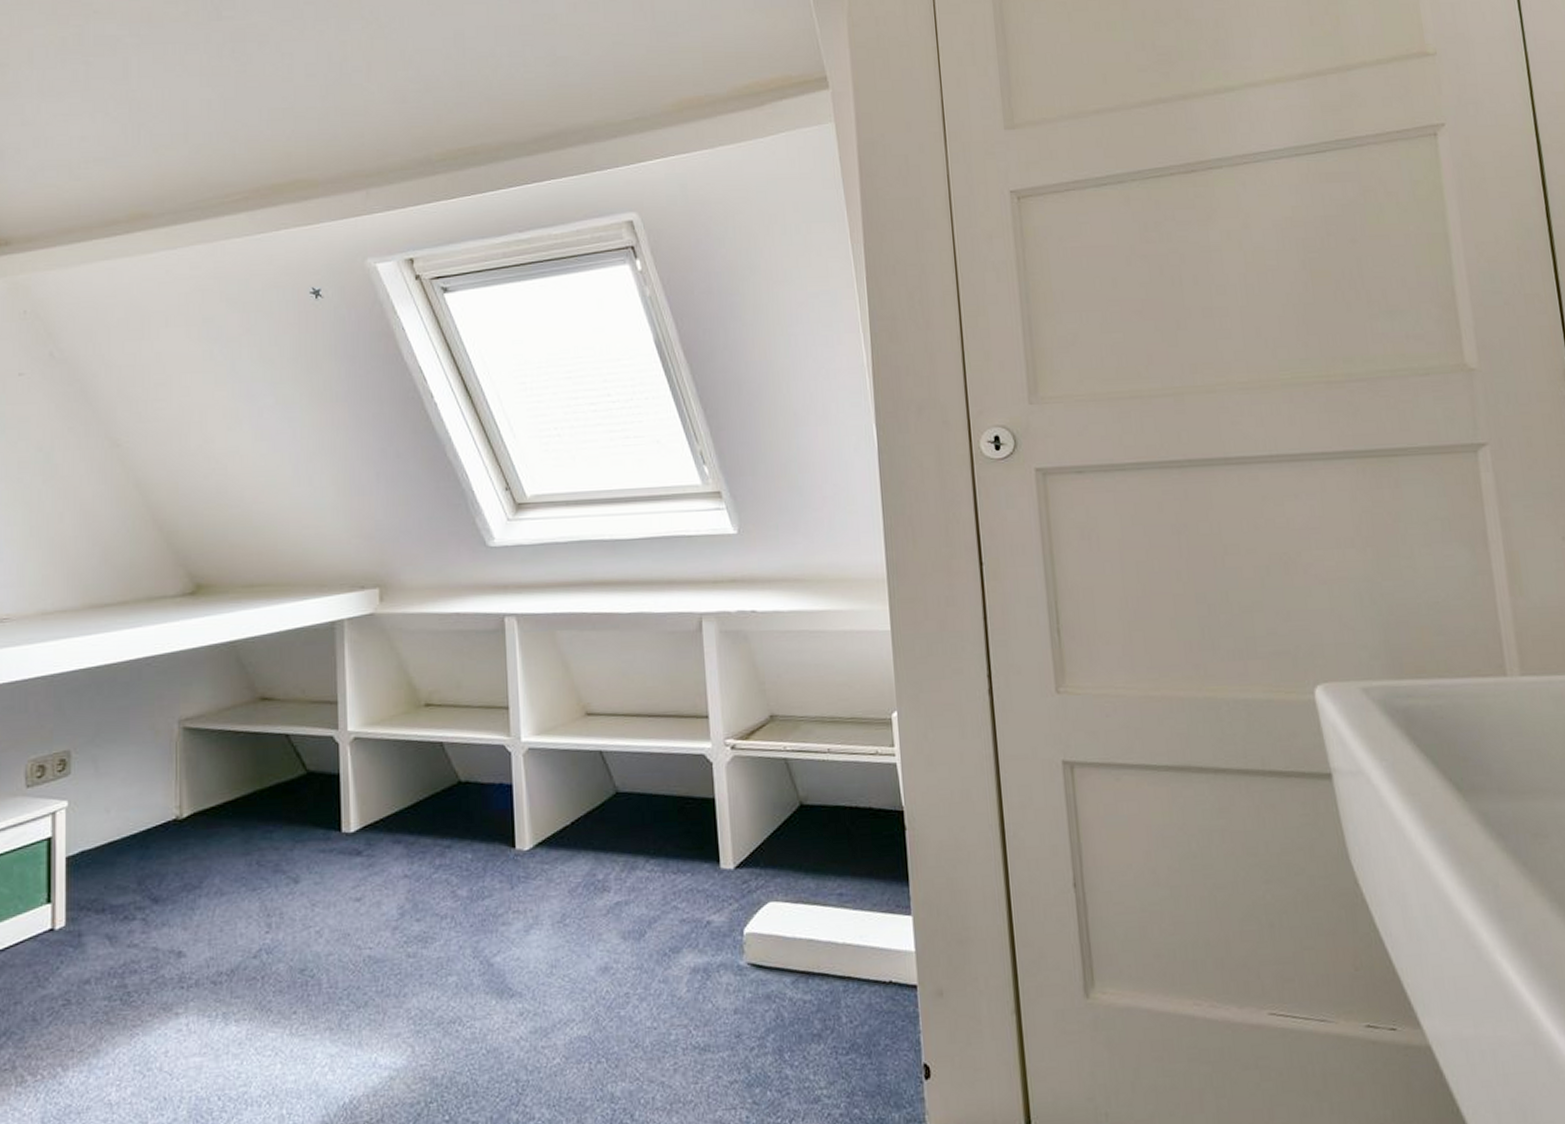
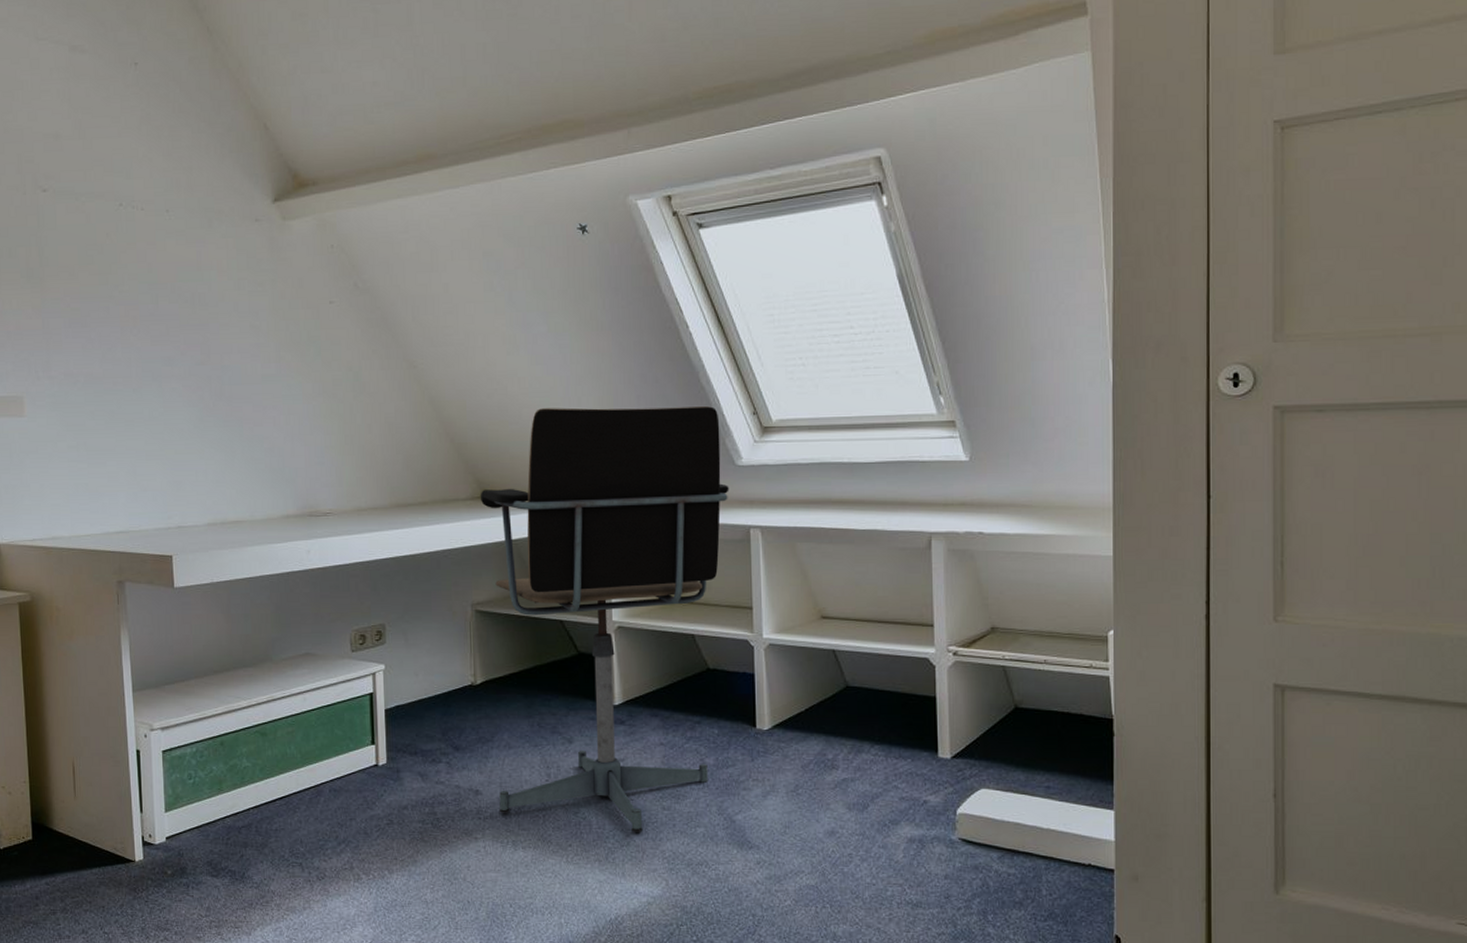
office chair: none [192,482,481,989] -> present [480,406,729,832]

